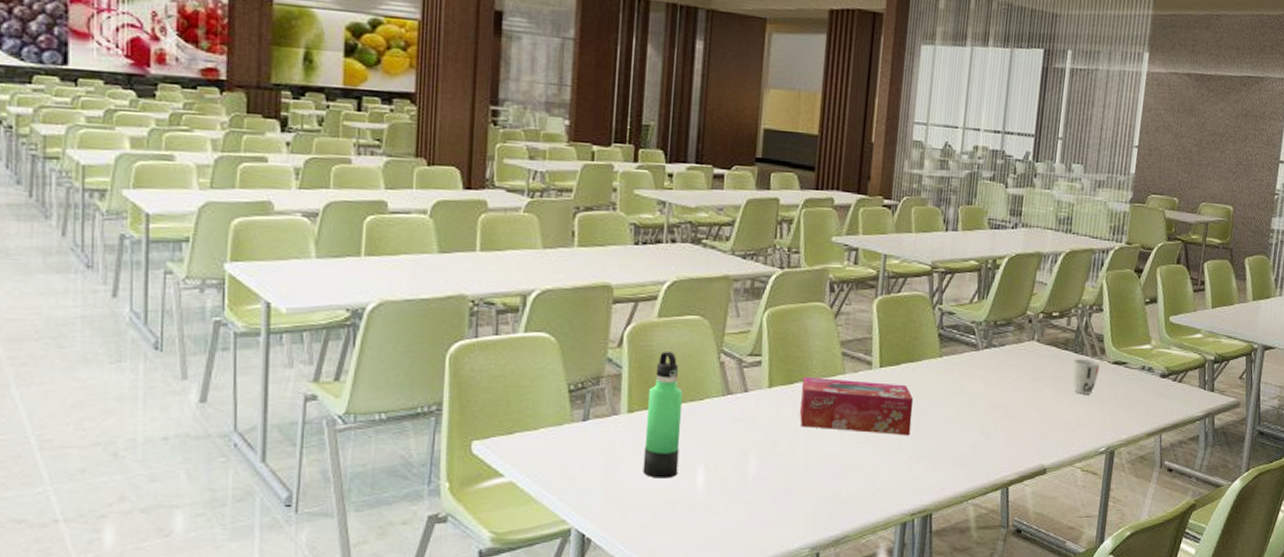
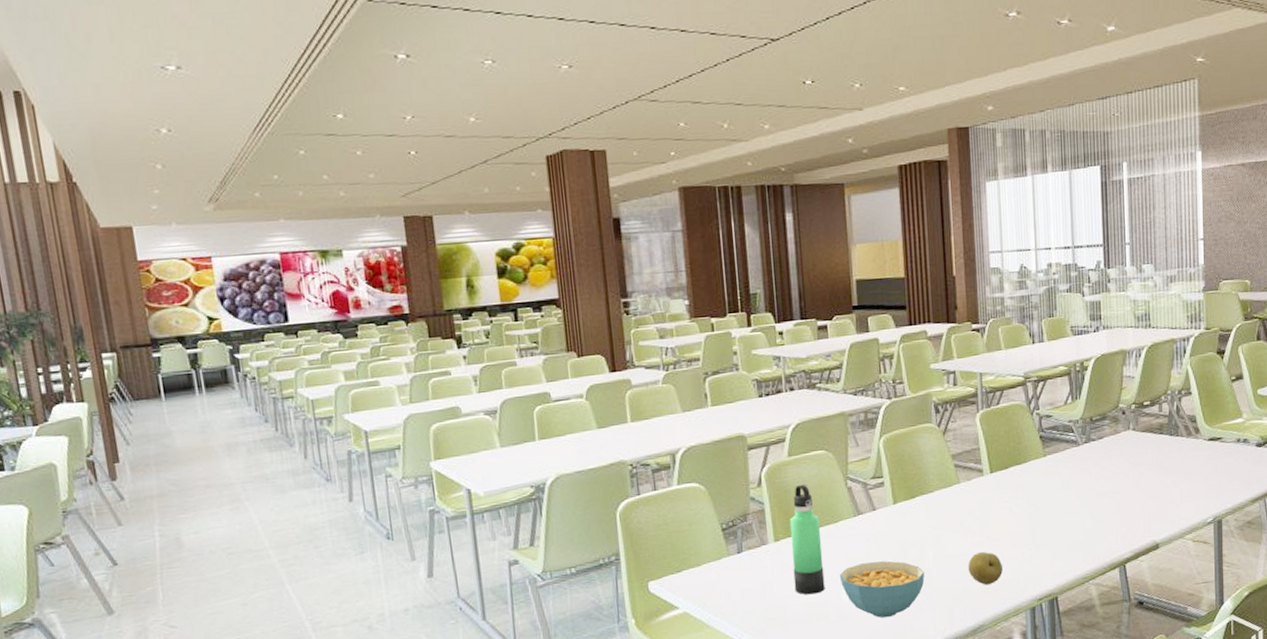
cereal bowl: none [695,450,791,516] -> present [839,561,925,618]
tissue box: present [800,377,914,436] -> none [923,485,1027,535]
fruit: none [839,453,878,491] -> present [968,551,1003,585]
cup: present [1072,359,1100,394] -> none [1170,440,1196,472]

